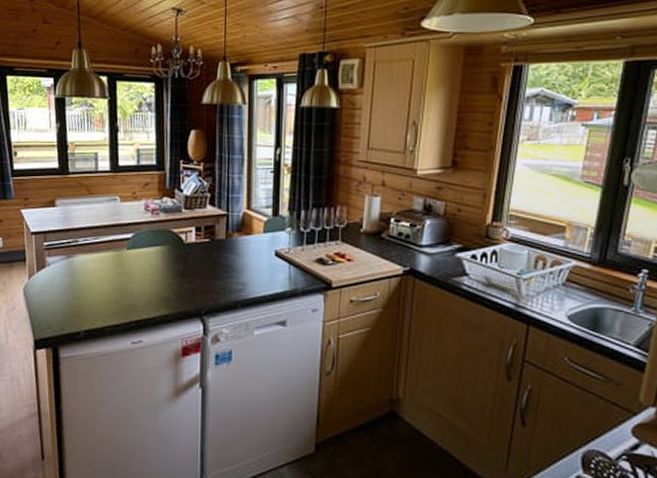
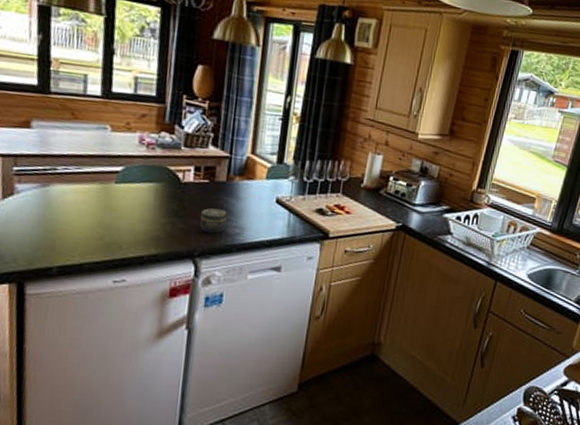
jar: none [205,266,229,291] -> present [200,208,227,234]

